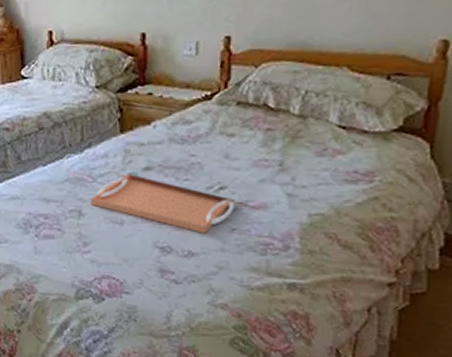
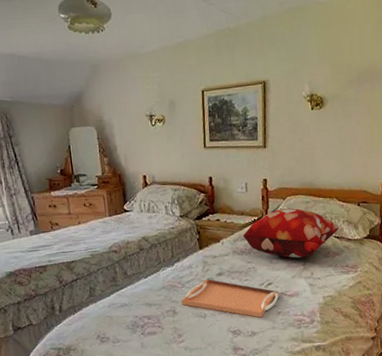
decorative pillow: none [185,80,348,155] -> present [242,208,339,258]

